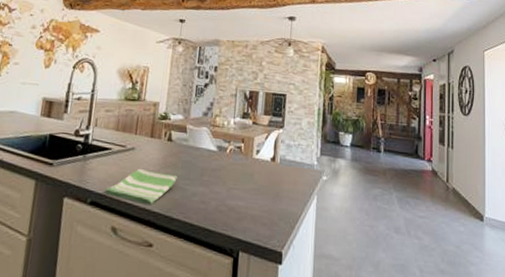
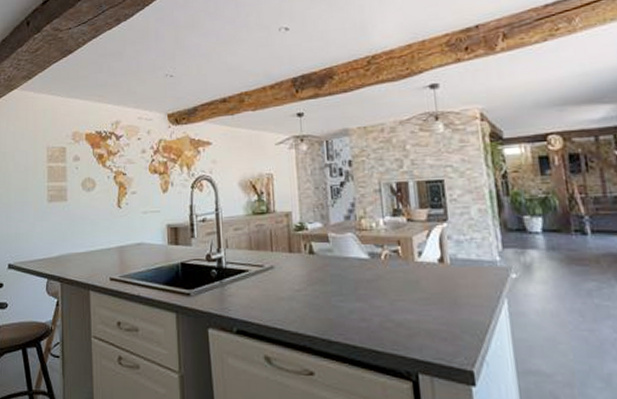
dish towel: present [105,169,177,206] -> none [249,289,328,329]

